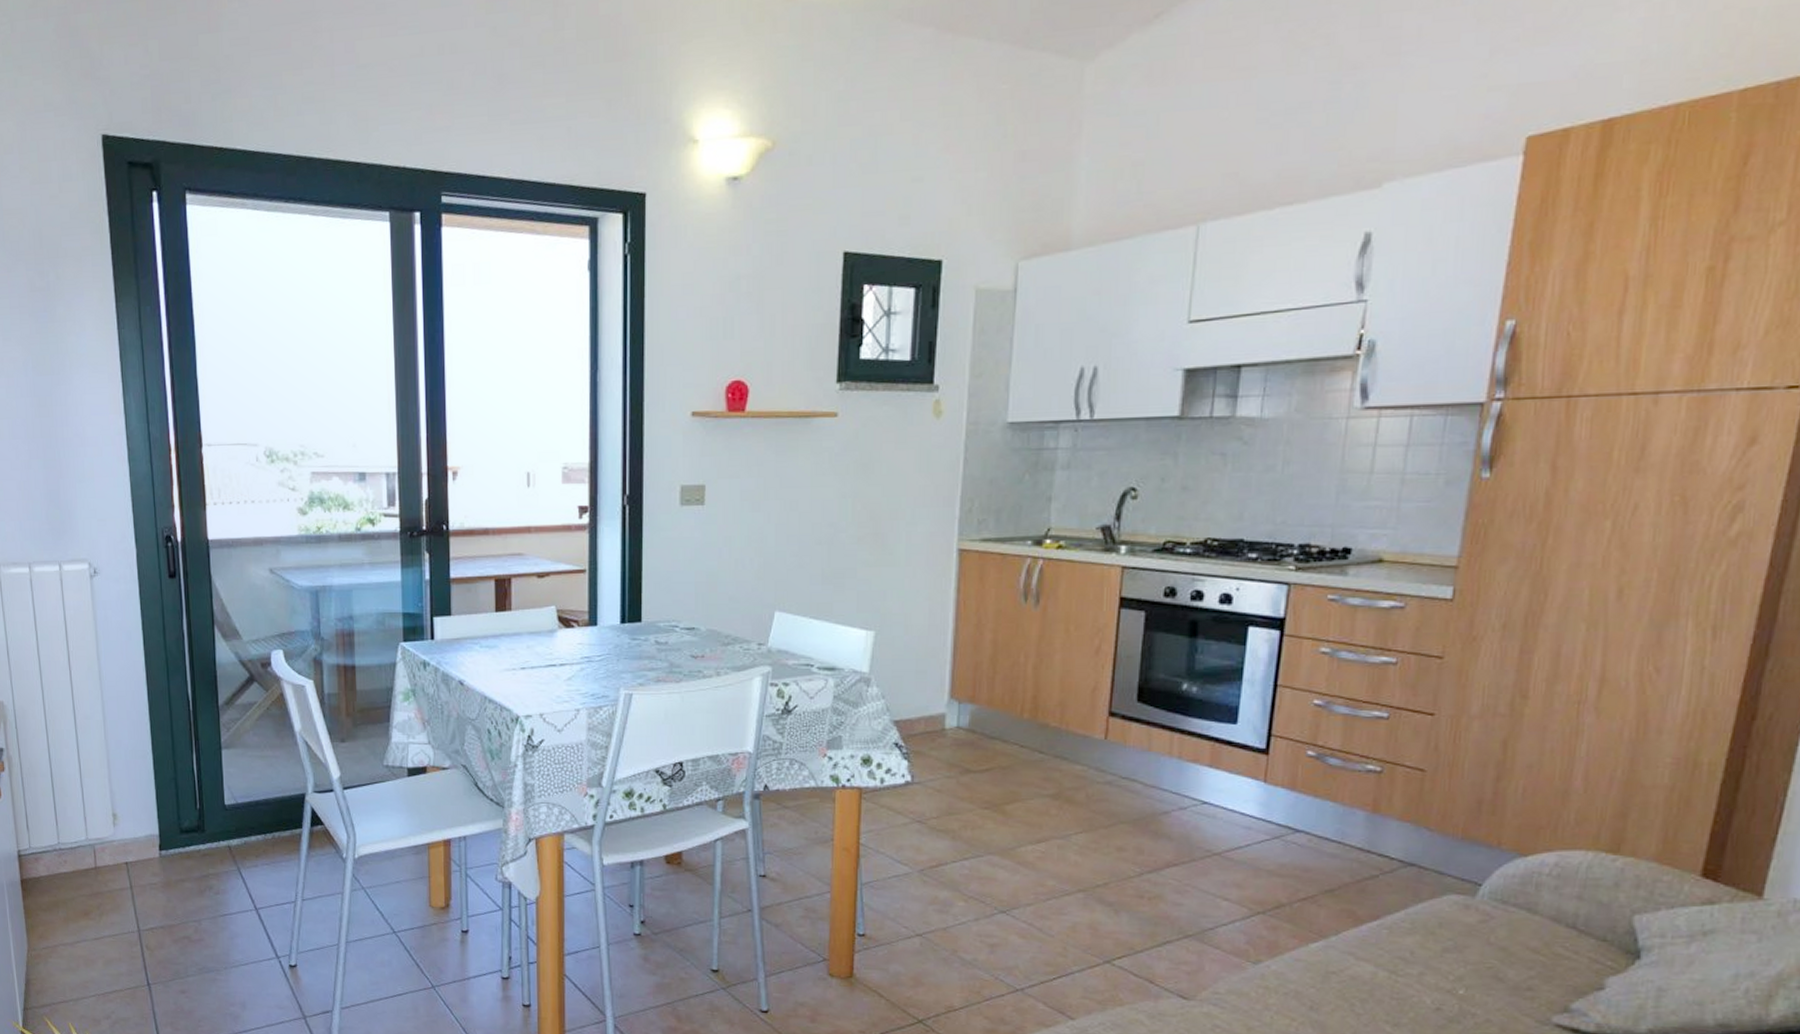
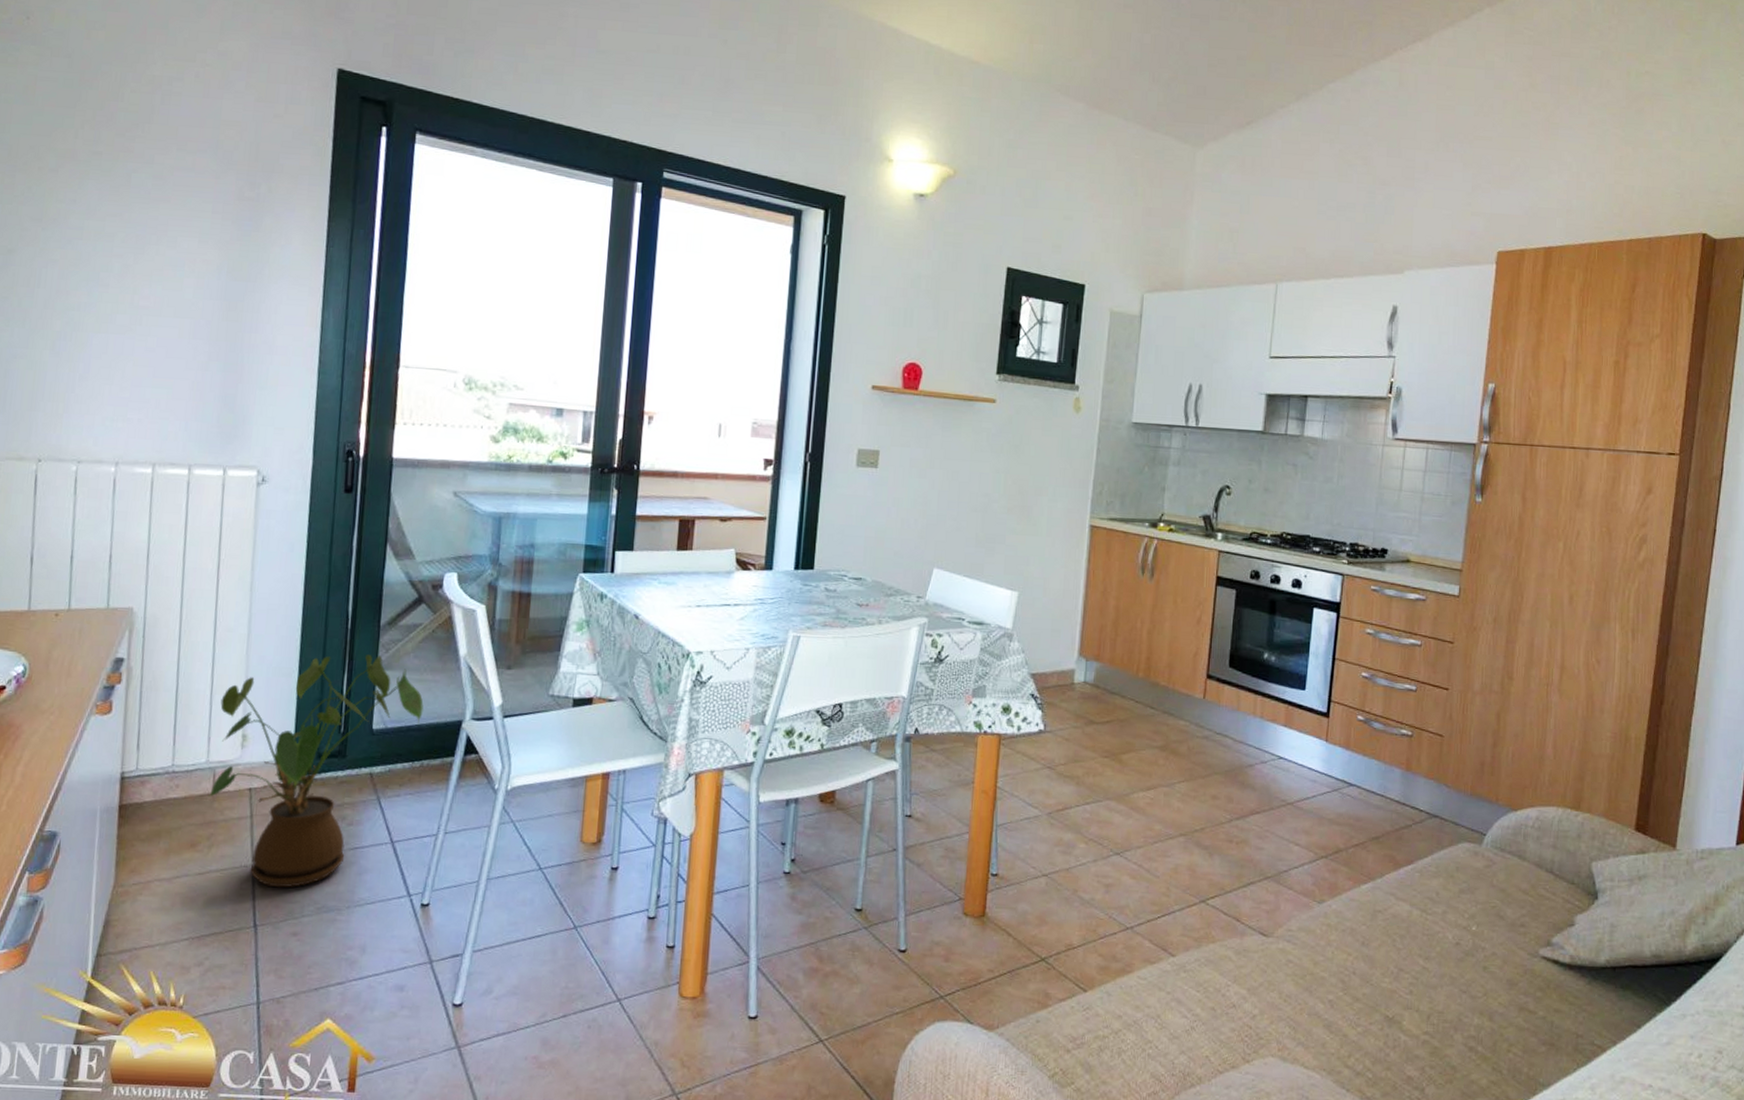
house plant: none [89,734,268,951] -> present [209,655,424,888]

